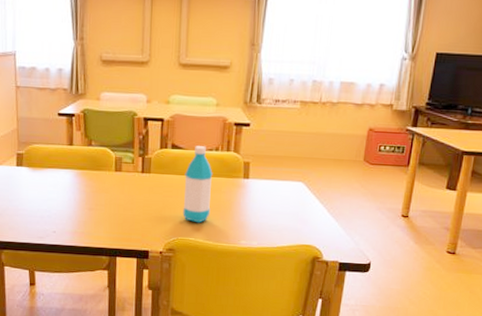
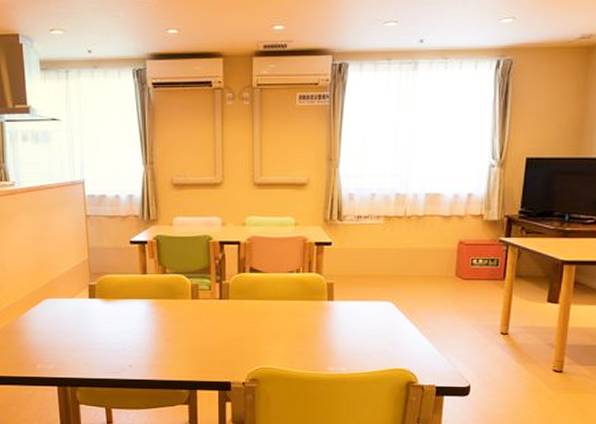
water bottle: present [182,146,213,223] -> none [265,268,295,350]

